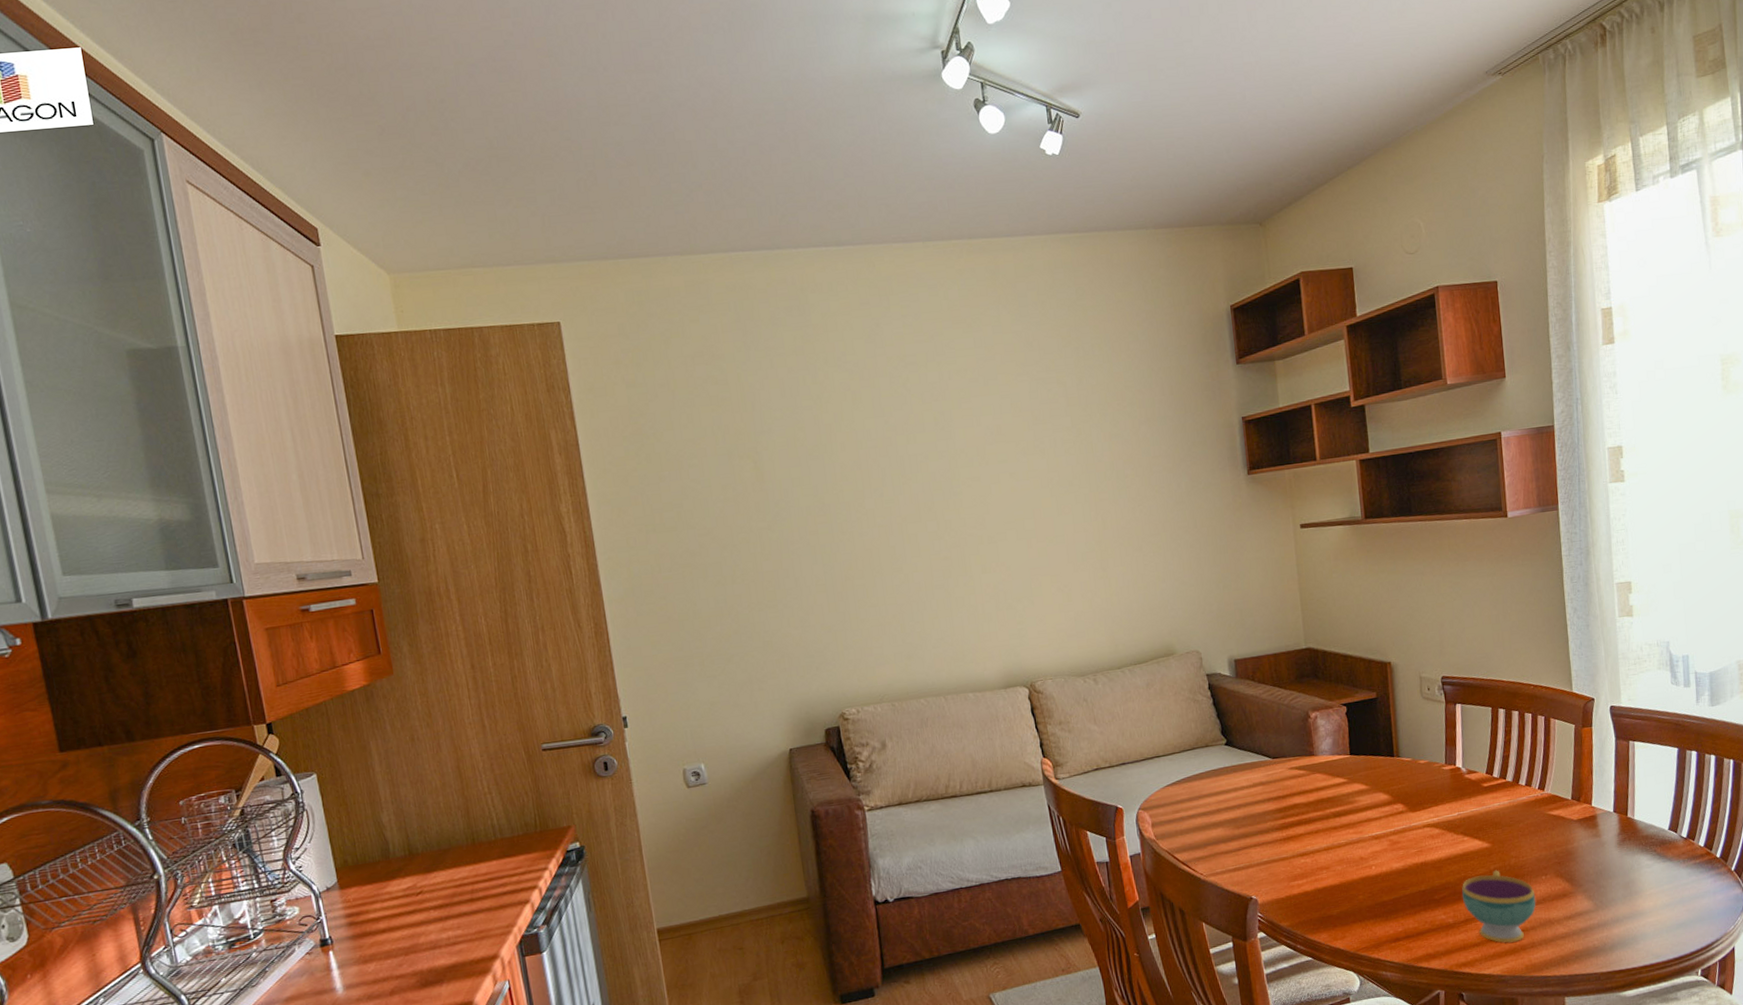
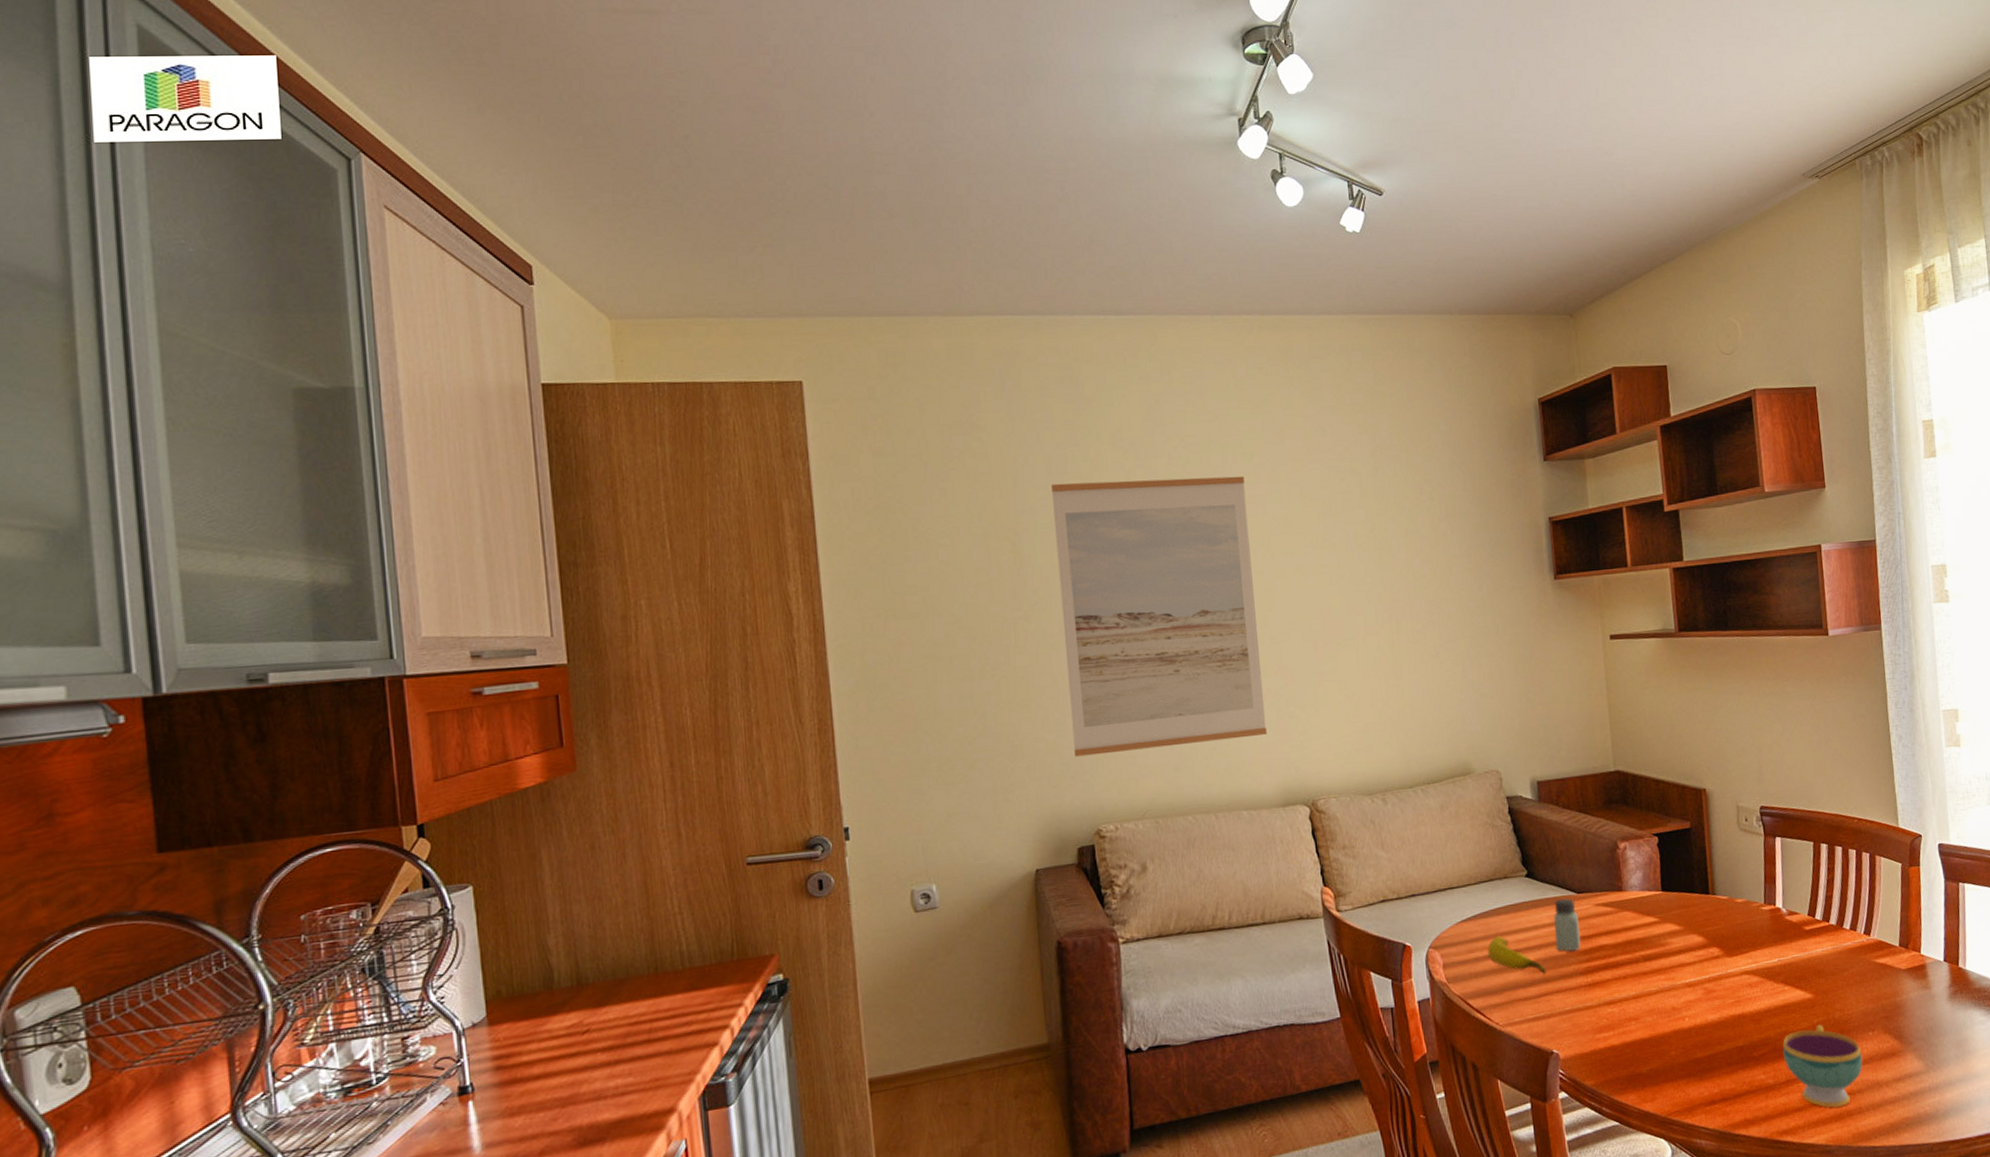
wall art: none [786,390,988,650] -> present [1052,476,1267,757]
banana: none [1191,797,1245,831] -> present [1487,935,1546,975]
saltshaker: none [1251,763,1276,810] -> present [1554,898,1581,952]

